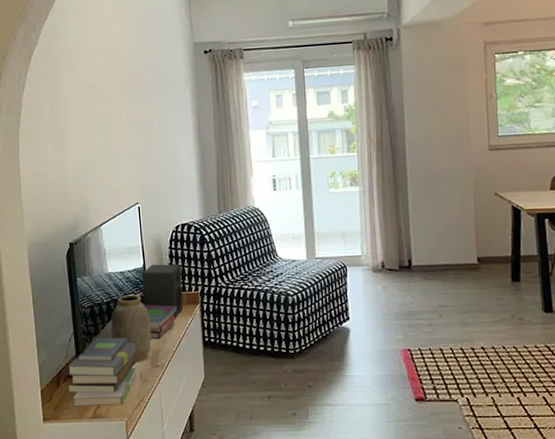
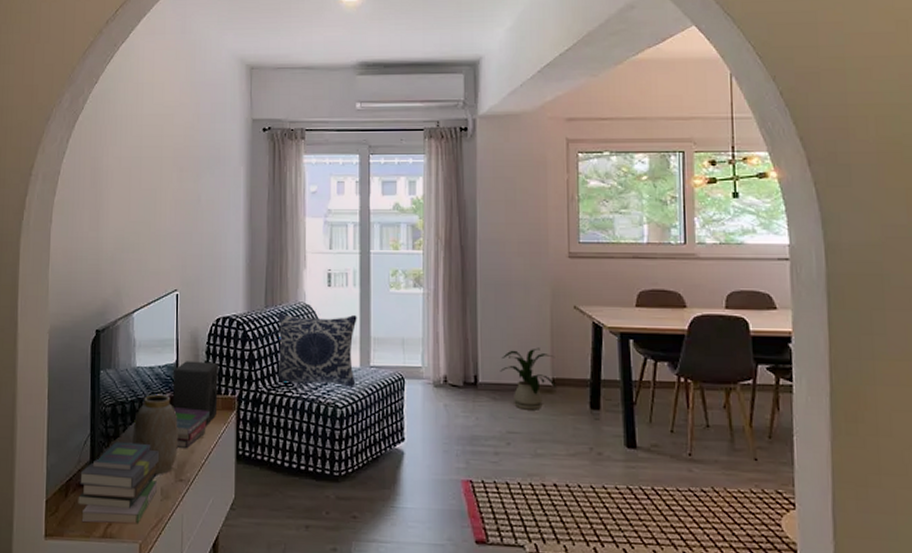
cushion: none [230,215,304,278] -> present [277,312,357,388]
house plant: none [431,231,482,286] -> present [500,347,558,410]

